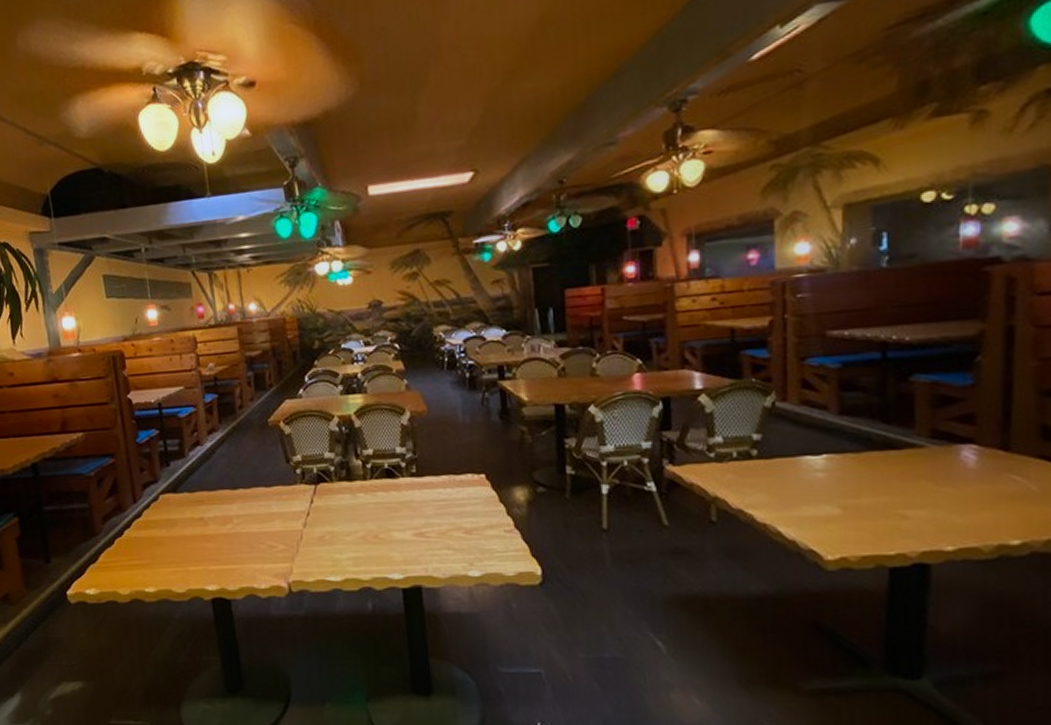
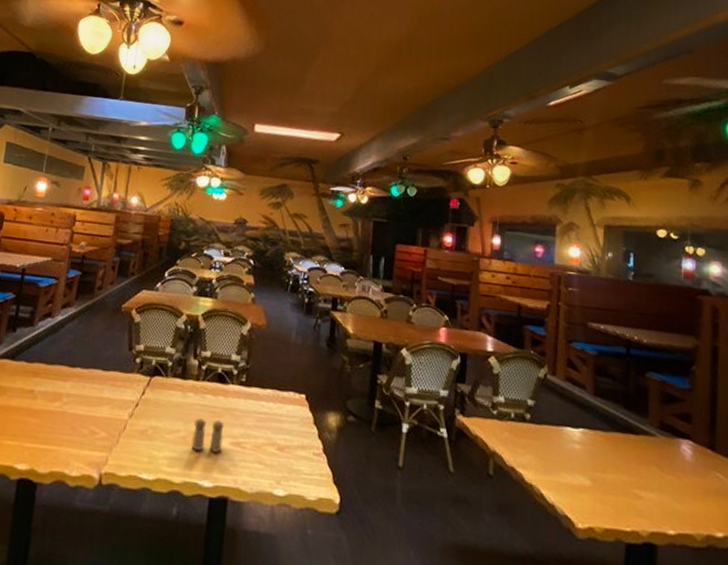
salt and pepper shaker: none [371,515,405,547] -> present [191,418,224,453]

